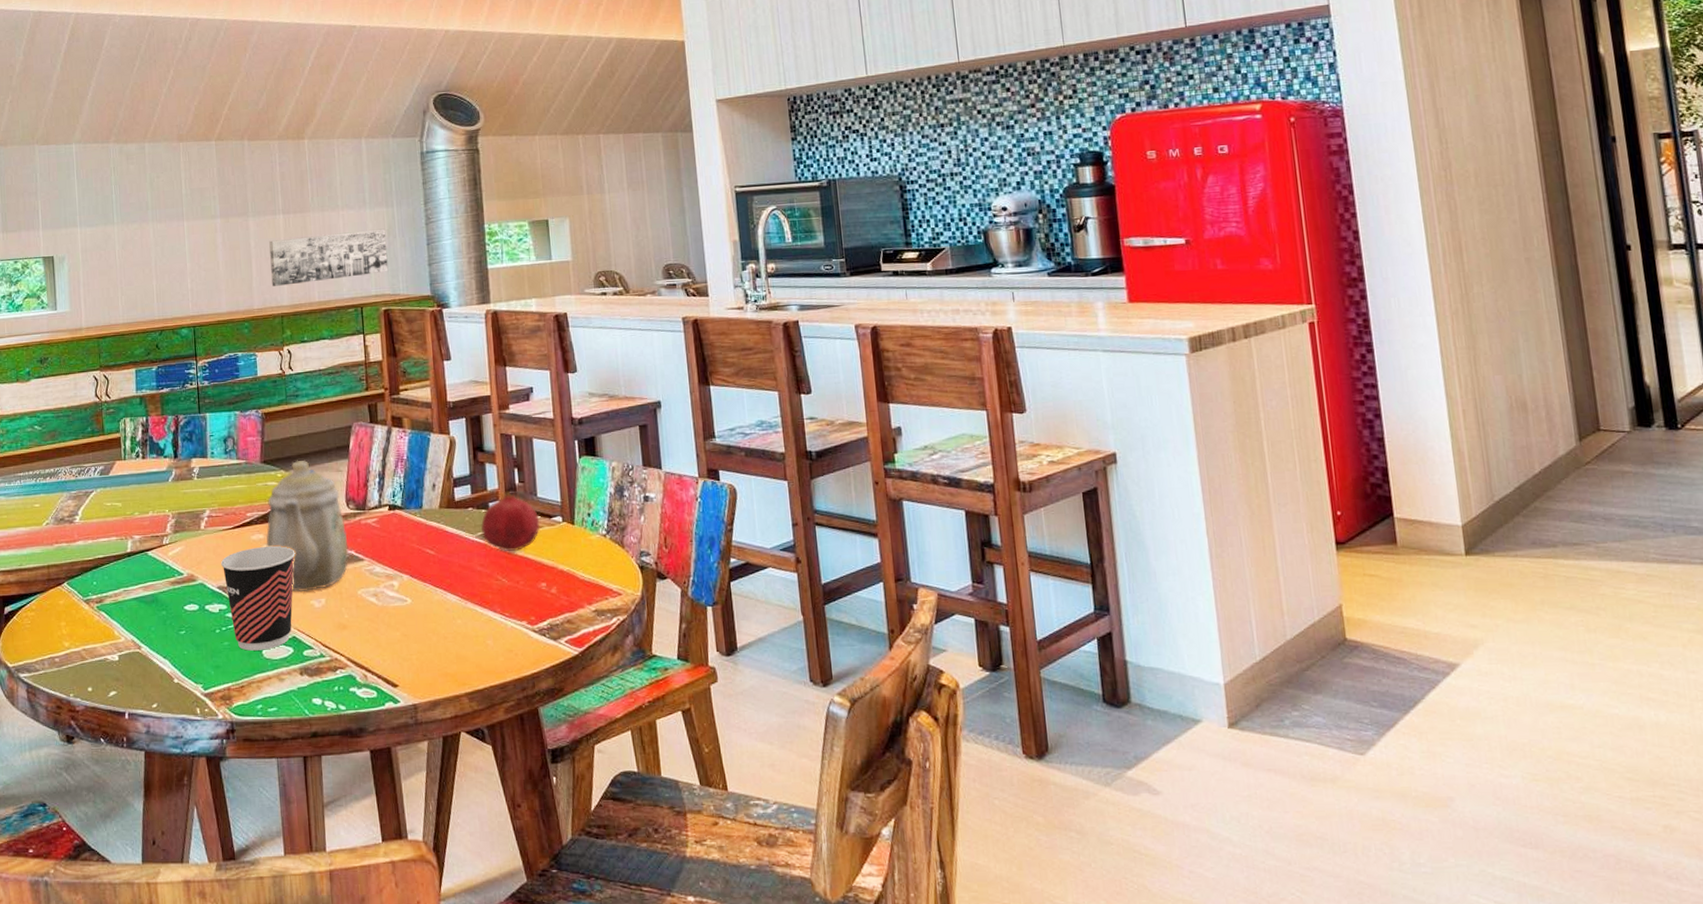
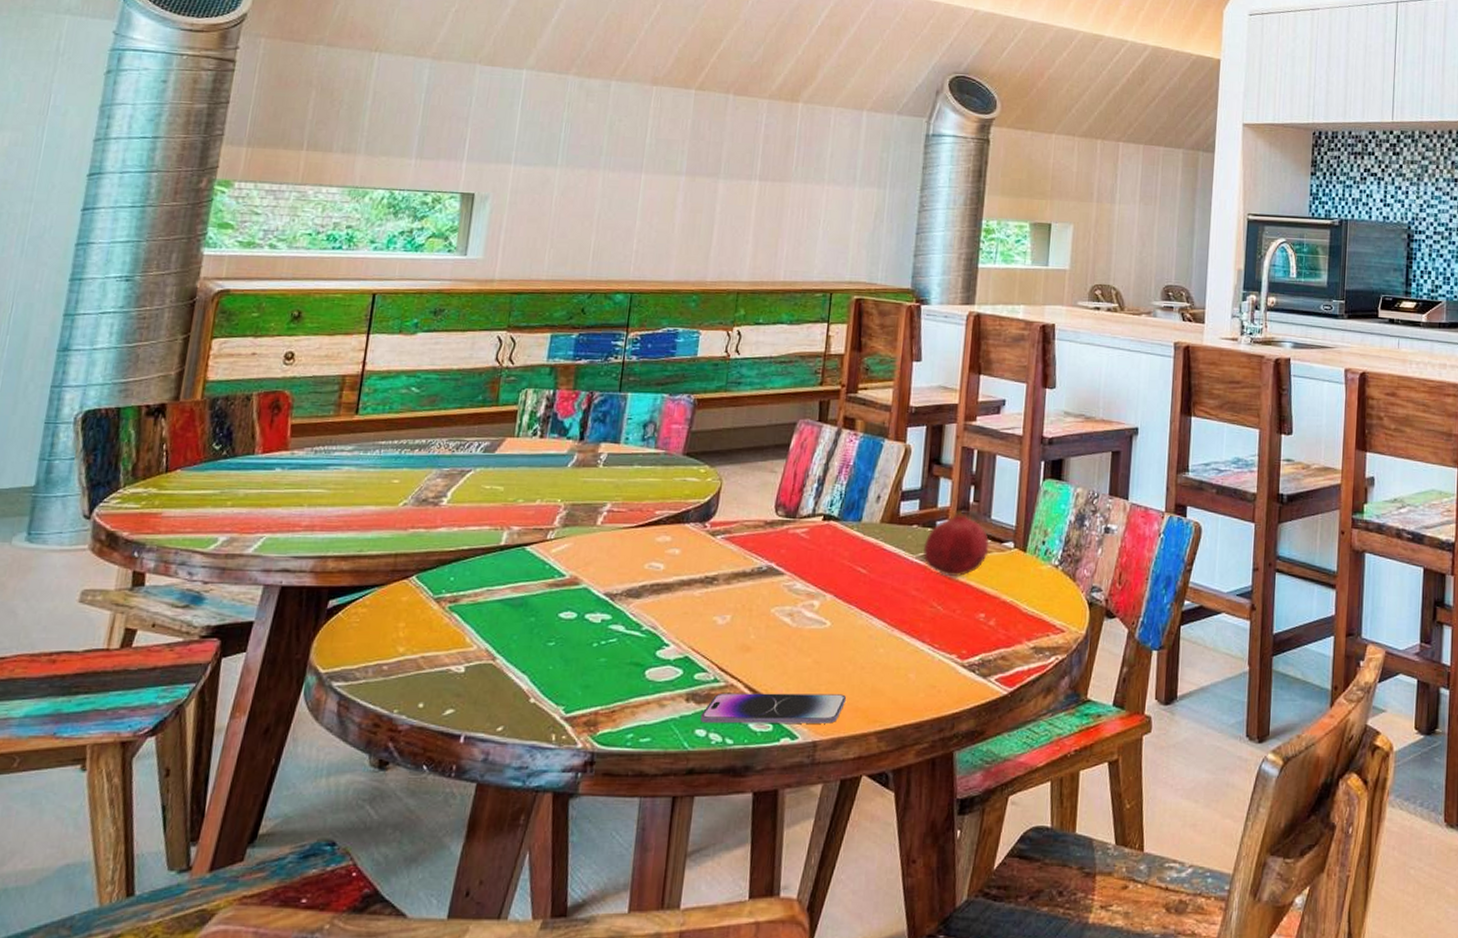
cup: present [220,546,295,651] -> none [613,550,706,670]
teapot: present [266,460,349,593] -> none [672,455,771,607]
wall art: present [269,228,389,286] -> none [733,208,873,260]
smartphone: none [315,662,436,693] -> present [701,693,847,724]

